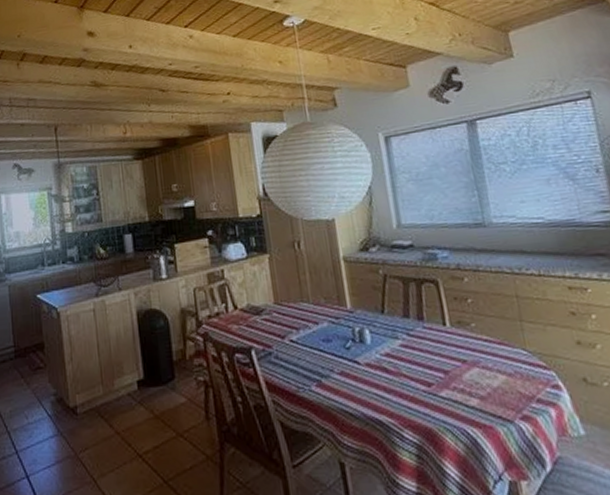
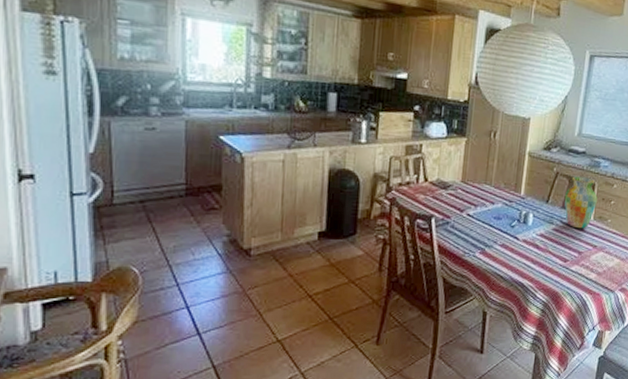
vase: none [402,274,449,341] -> present [564,176,598,229]

